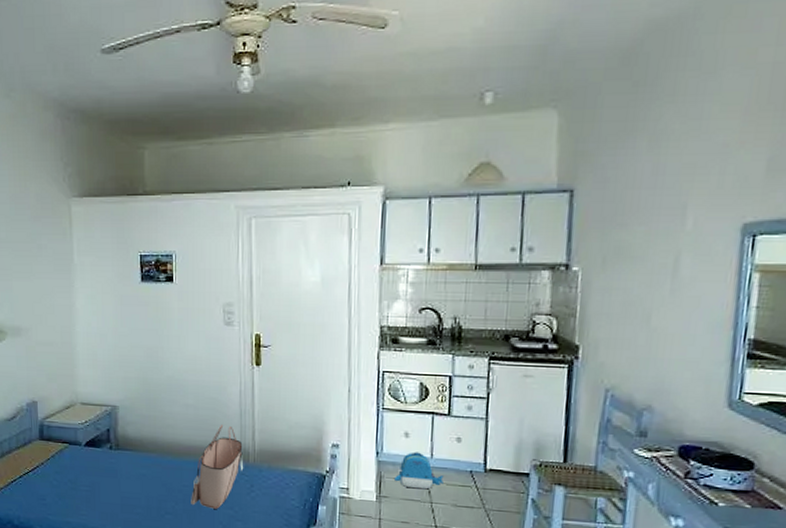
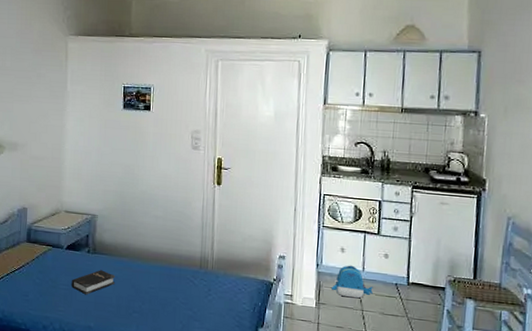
hardback book: none [94,468,144,497] -> present [72,270,116,295]
tote bag: present [191,425,244,509] -> none [156,235,203,310]

